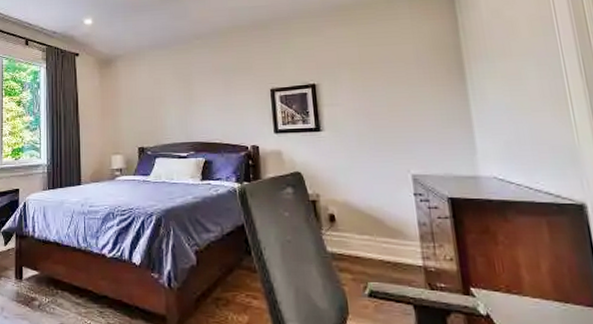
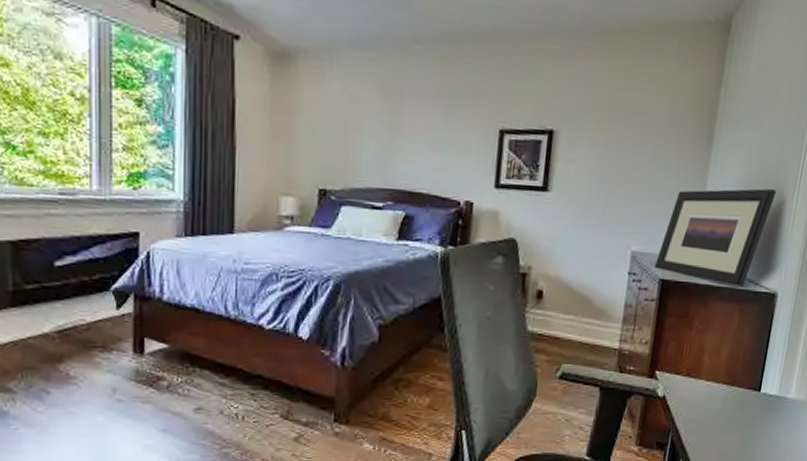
picture frame: none [439,108,548,201] -> present [655,188,777,288]

